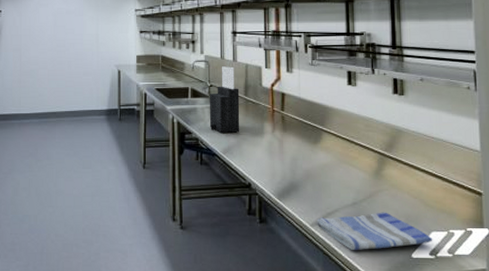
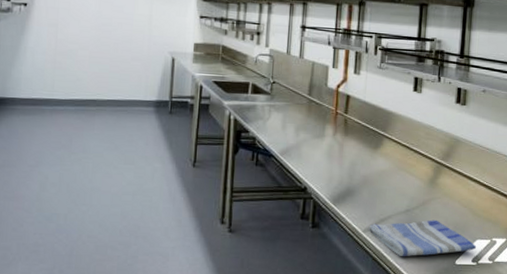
knife block: present [209,66,240,133] -> none [268,62,304,134]

